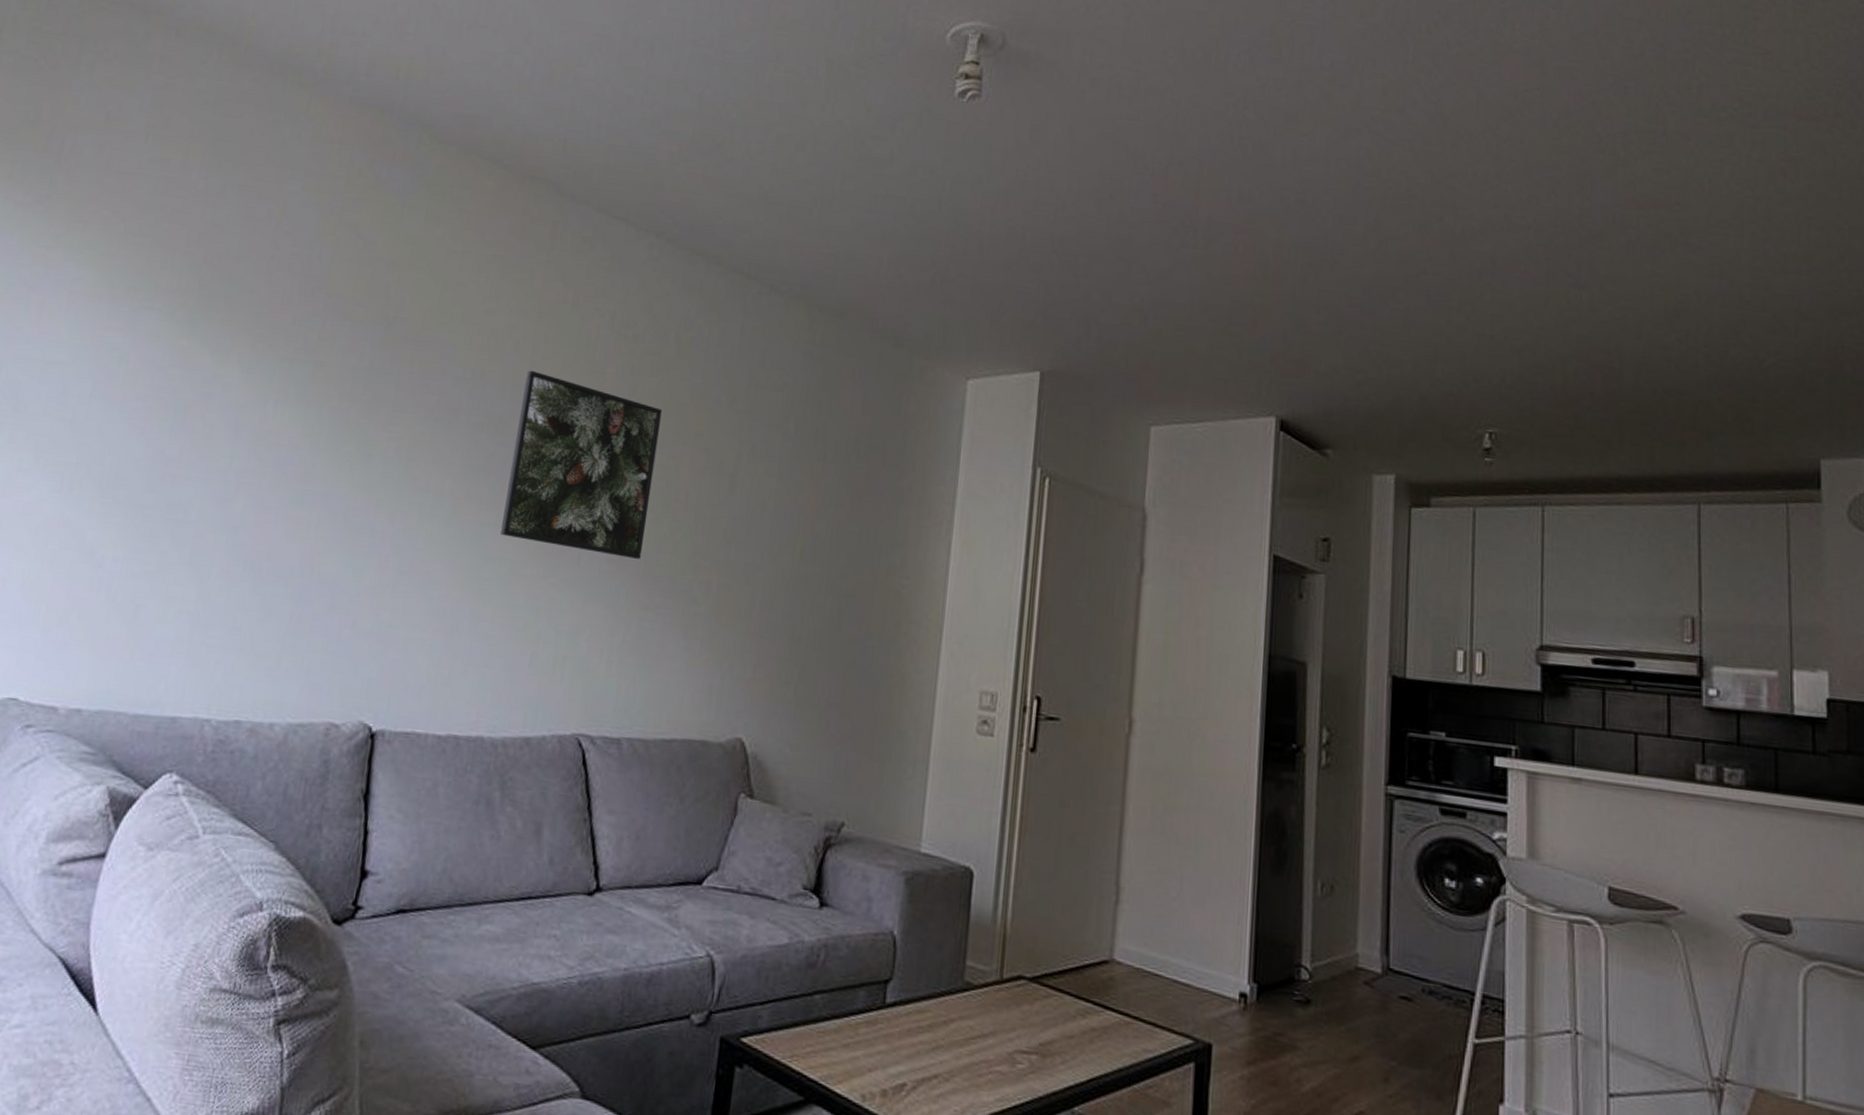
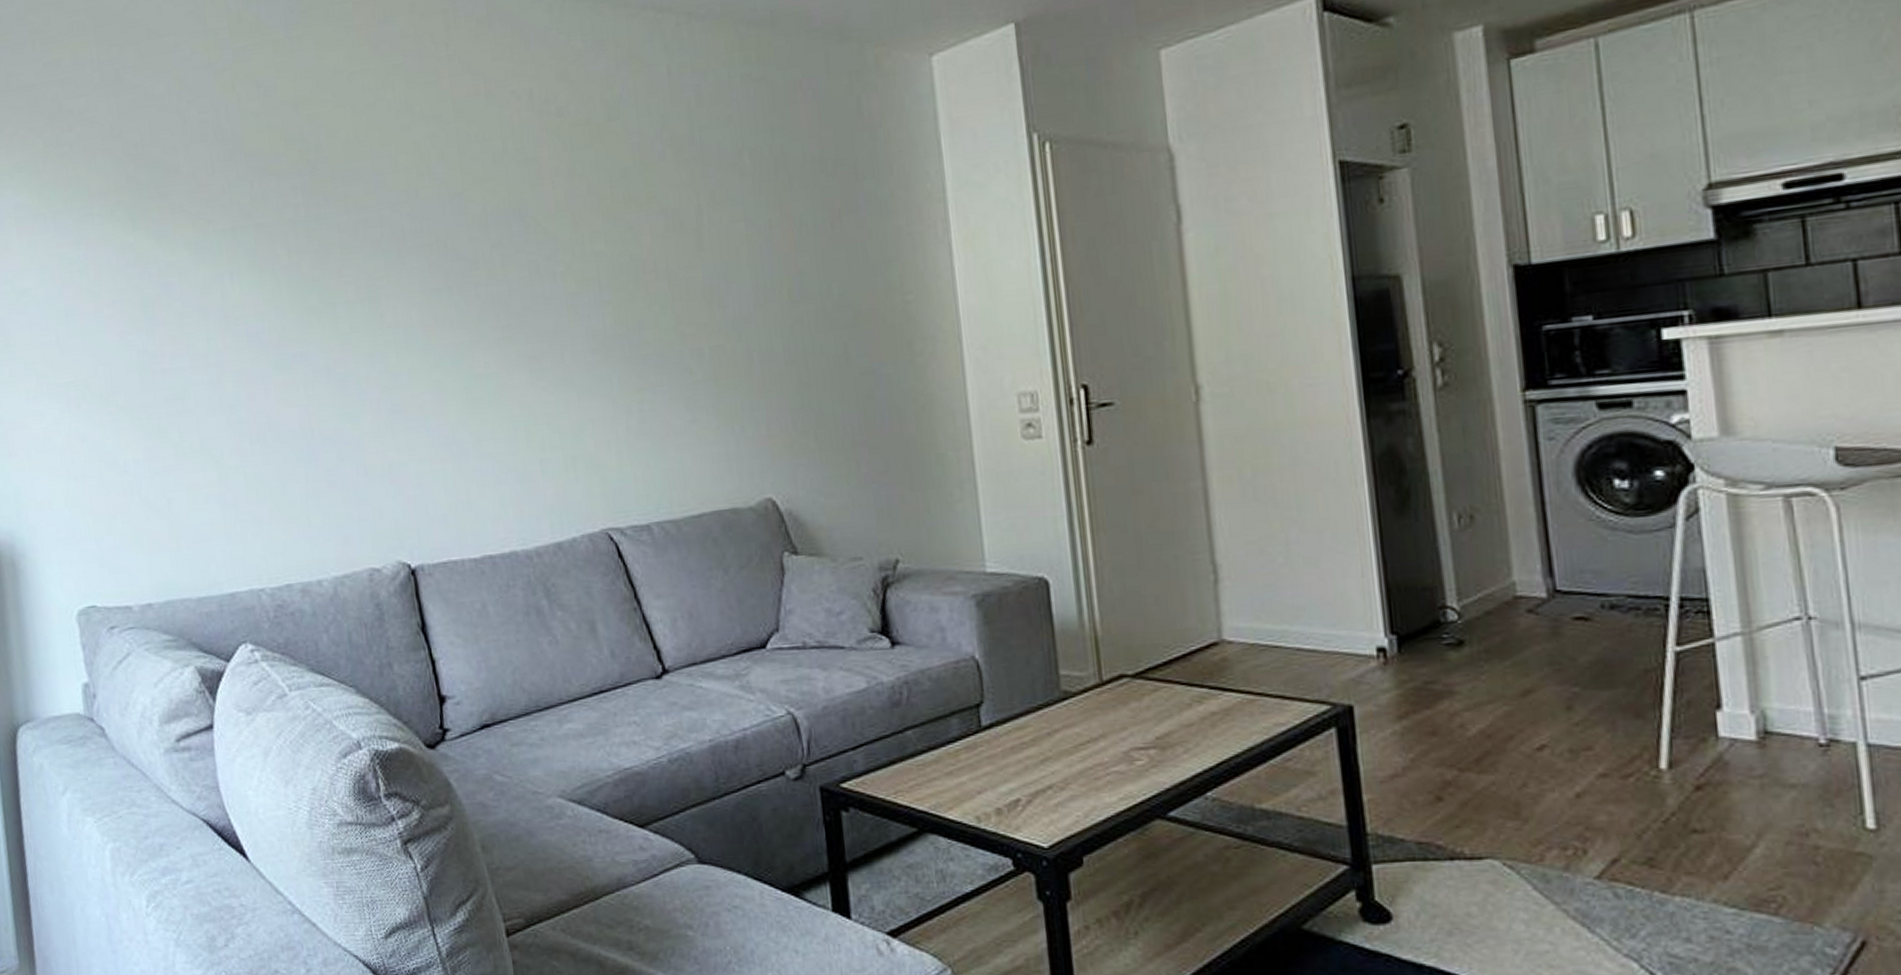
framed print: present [499,370,662,559] -> none [460,175,623,352]

